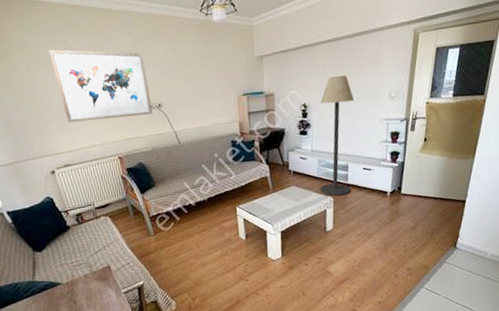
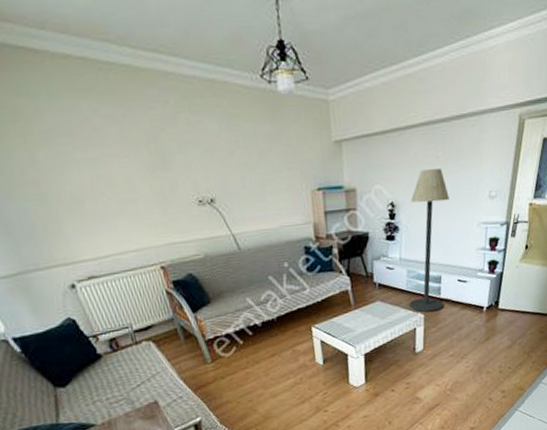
wall art: present [48,49,153,123] -> none [53,119,204,222]

